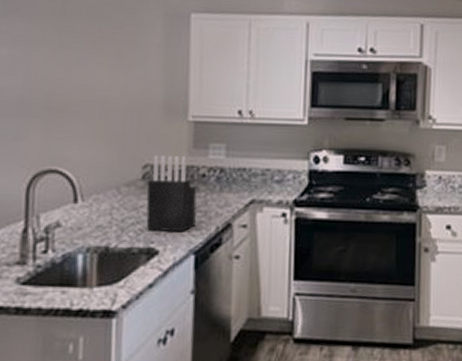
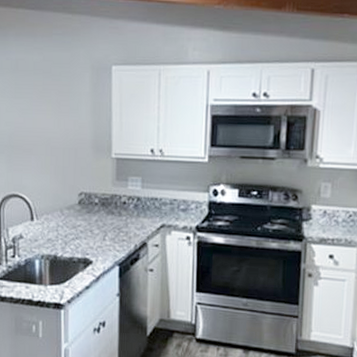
knife block: present [146,156,197,232] -> none [82,186,120,248]

